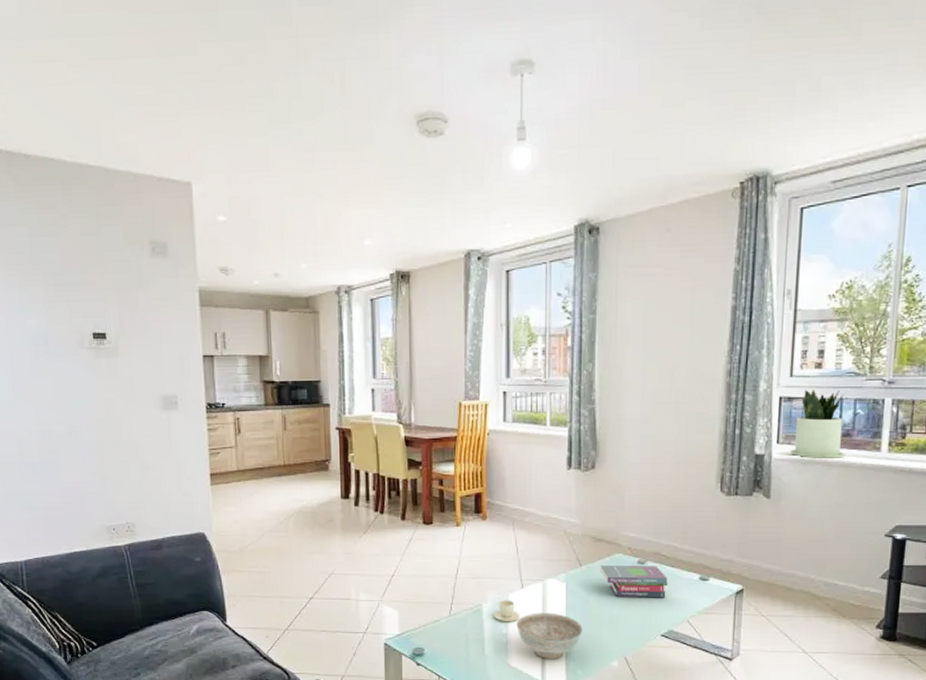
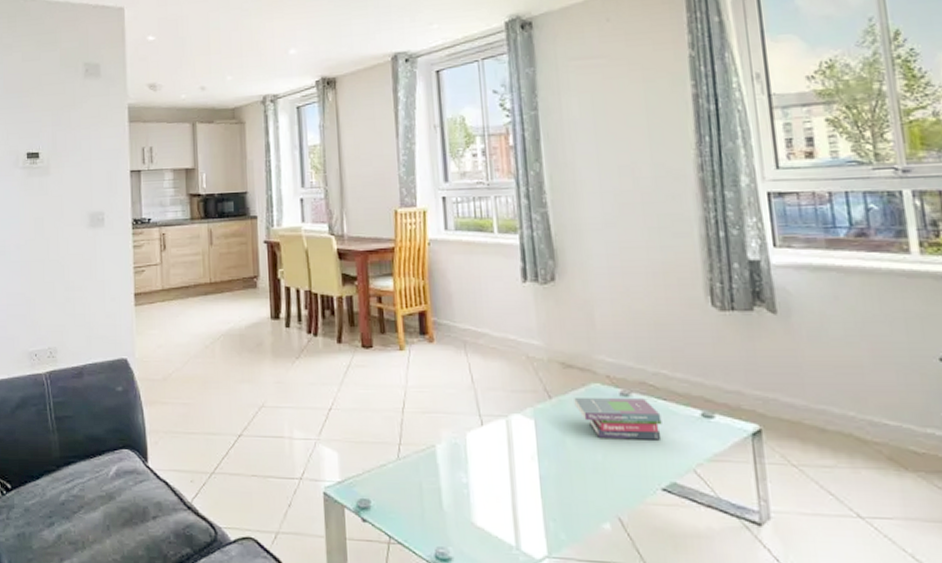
teacup: present [494,600,520,621] -> none [450,440,483,467]
decorative bowl: present [516,613,583,659] -> none [478,457,561,518]
planter: present [789,390,846,460] -> none [791,181,865,265]

